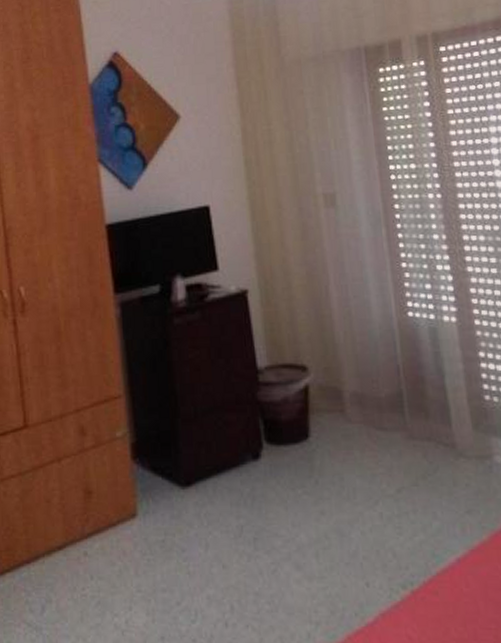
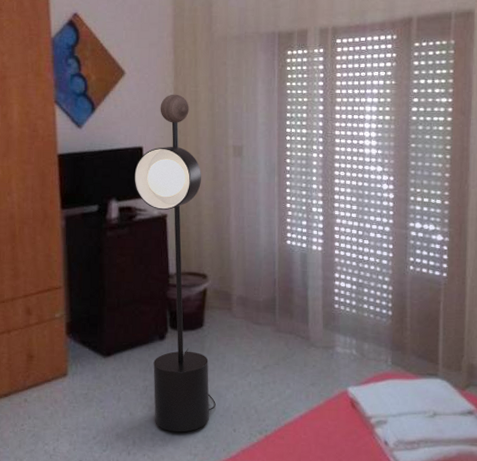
floor lamp: none [201,136,338,591] -> present [134,94,216,432]

